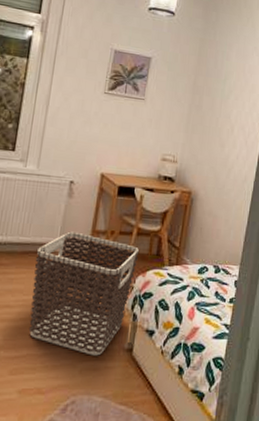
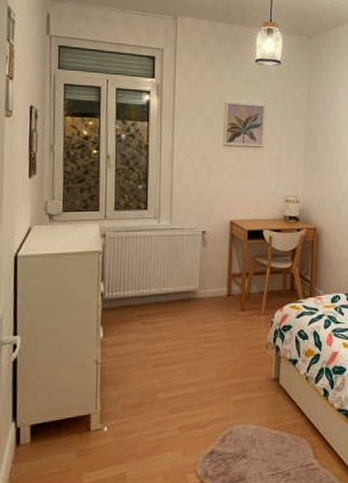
clothes hamper: present [28,231,140,356] -> none [179,277,275,389]

